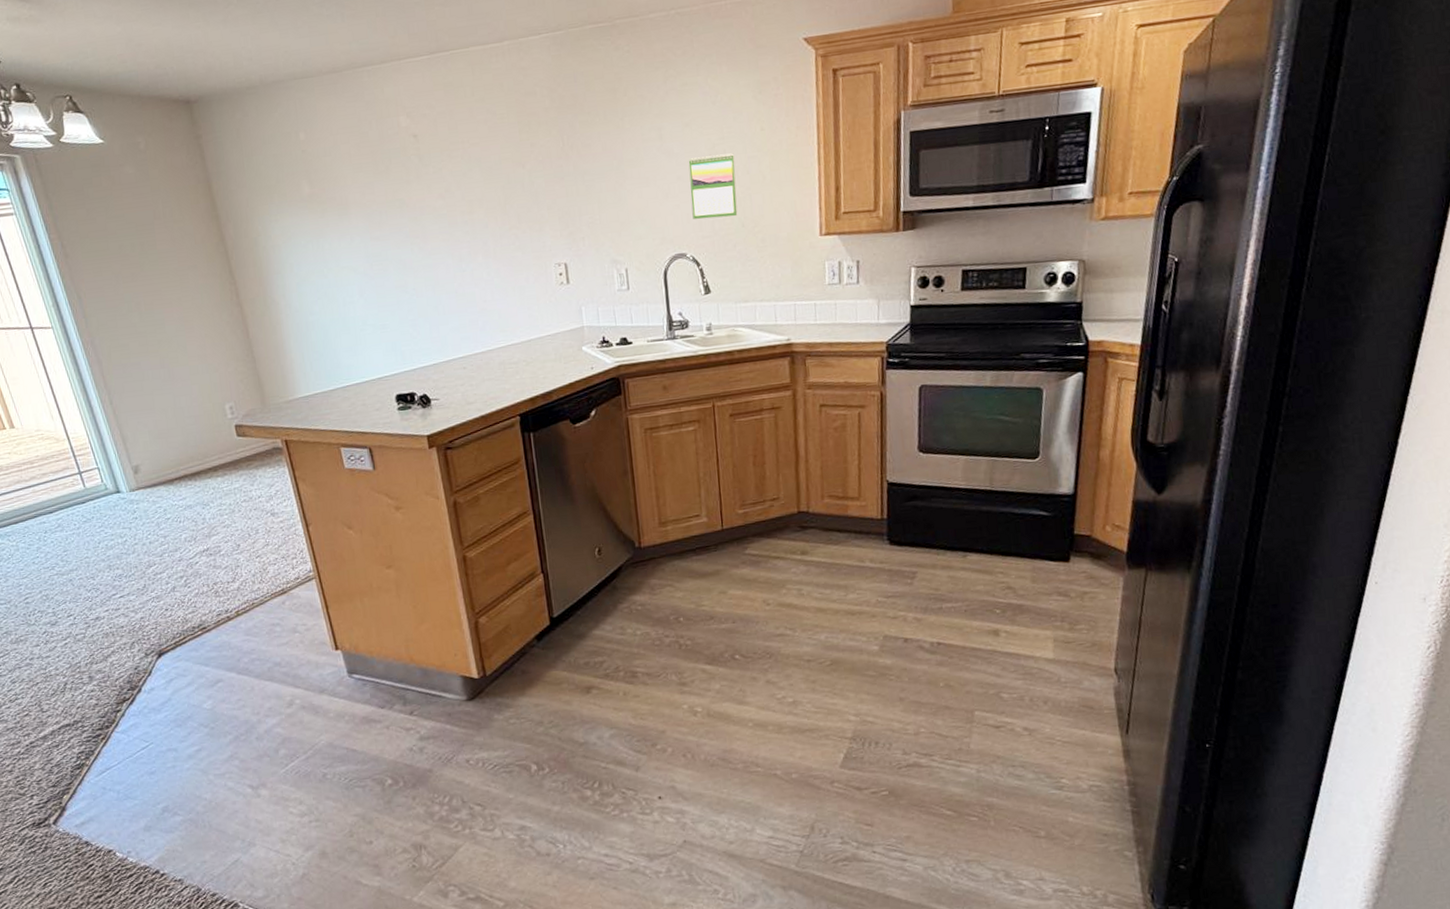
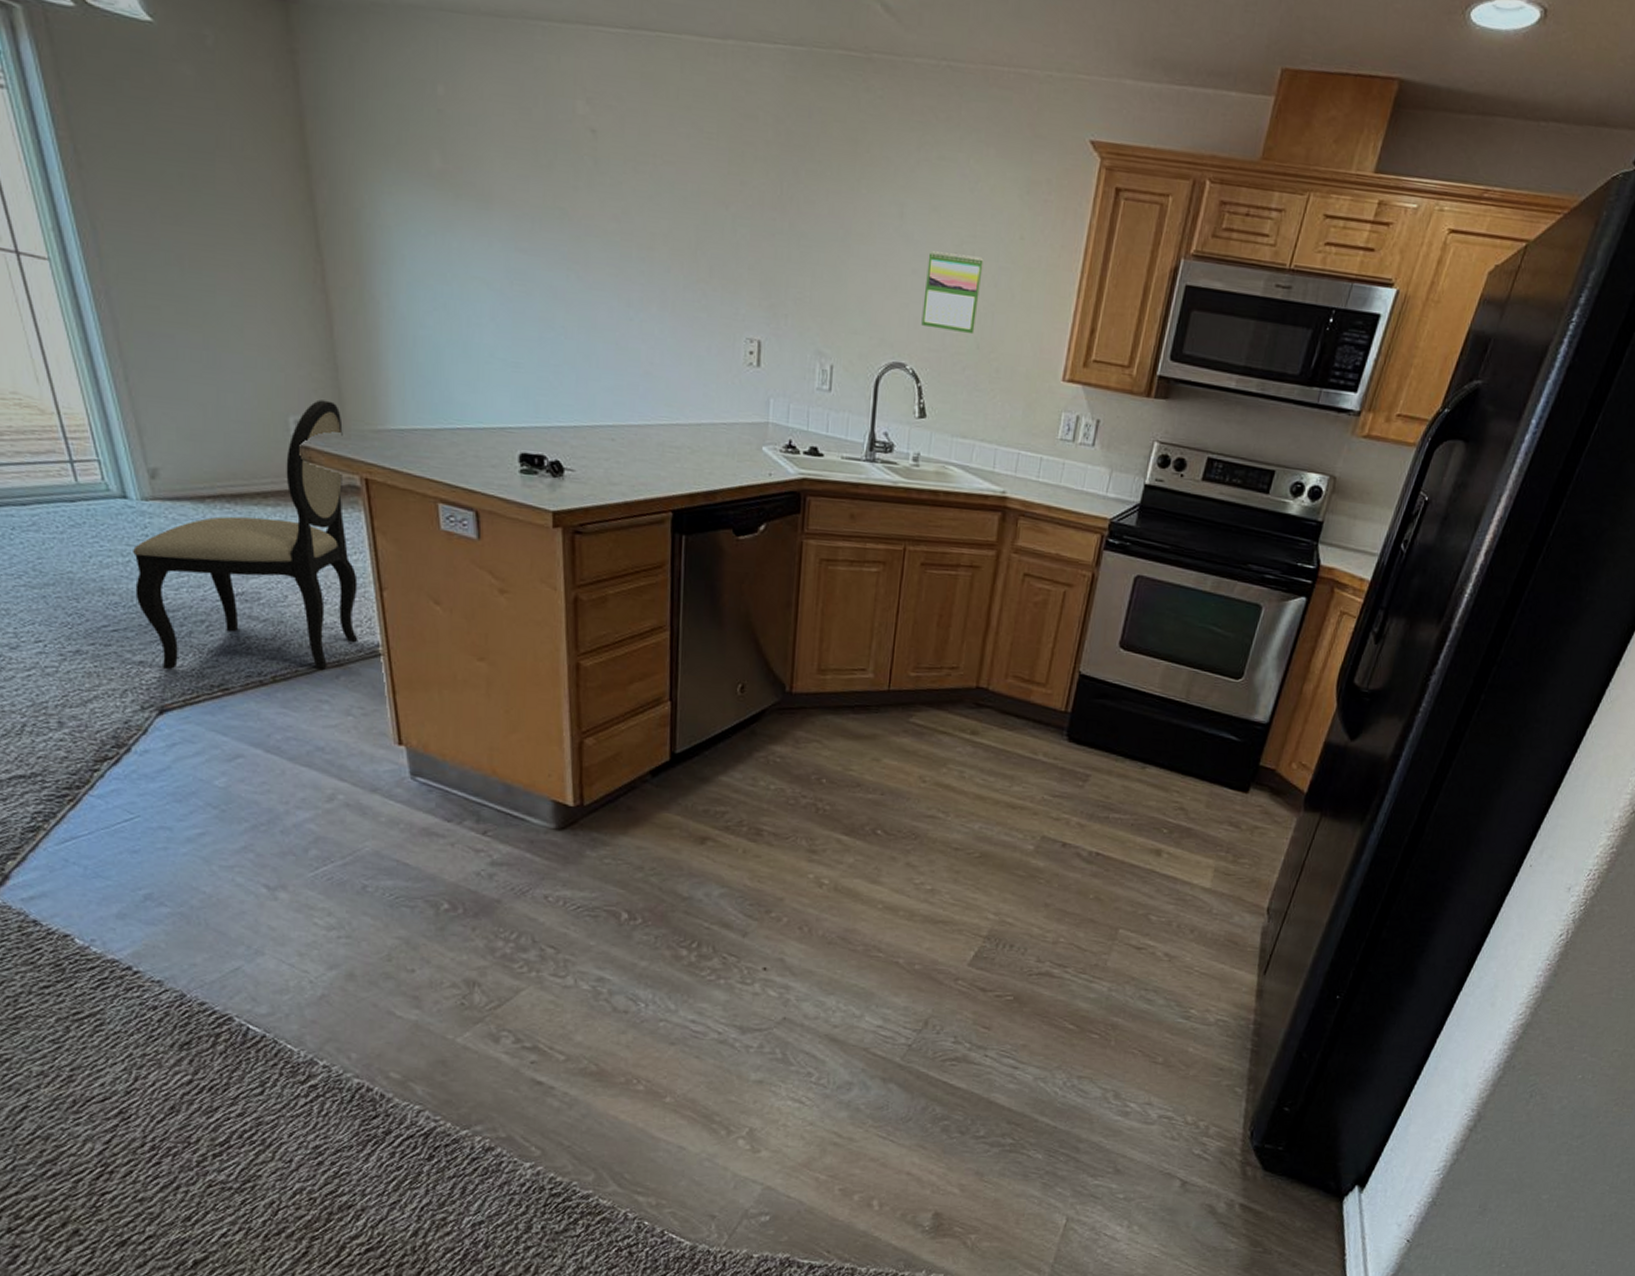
dining chair: none [128,386,295,621] -> present [133,399,358,670]

